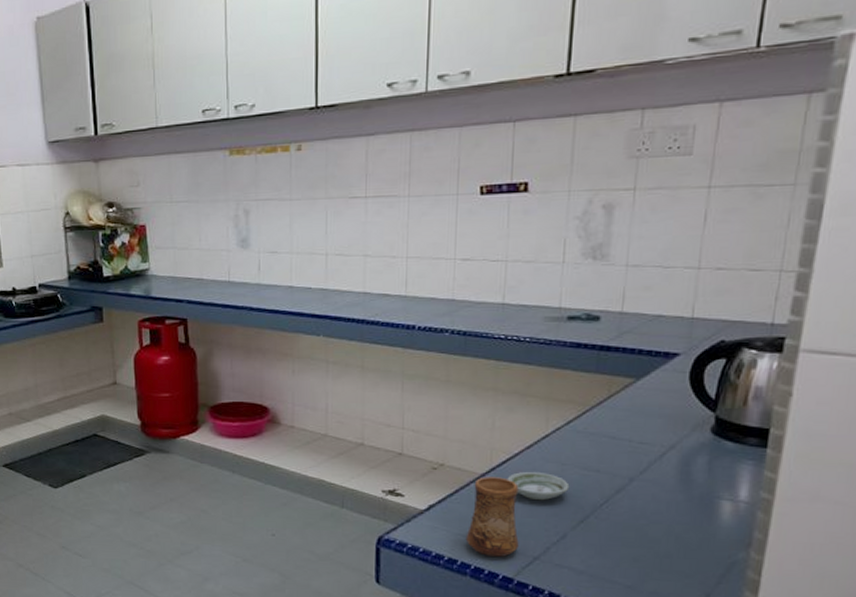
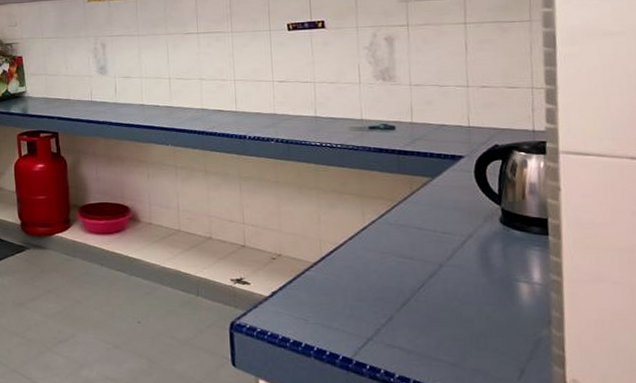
cup: present [465,477,519,558] -> none [306,265,353,340]
saucer: present [507,471,570,501] -> none [336,259,390,286]

